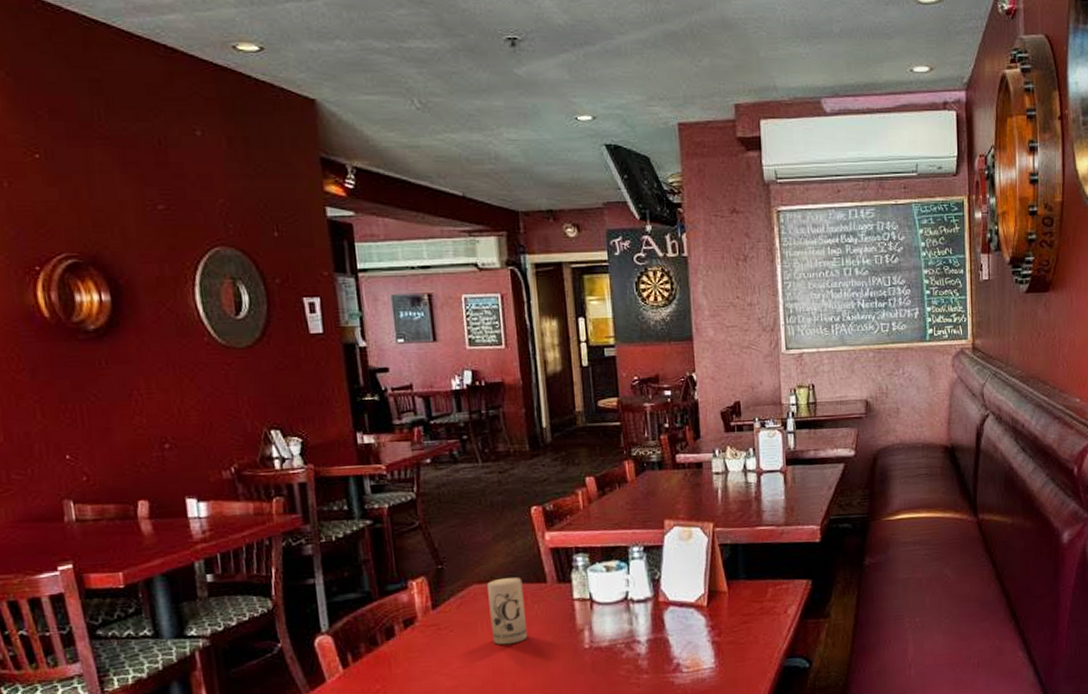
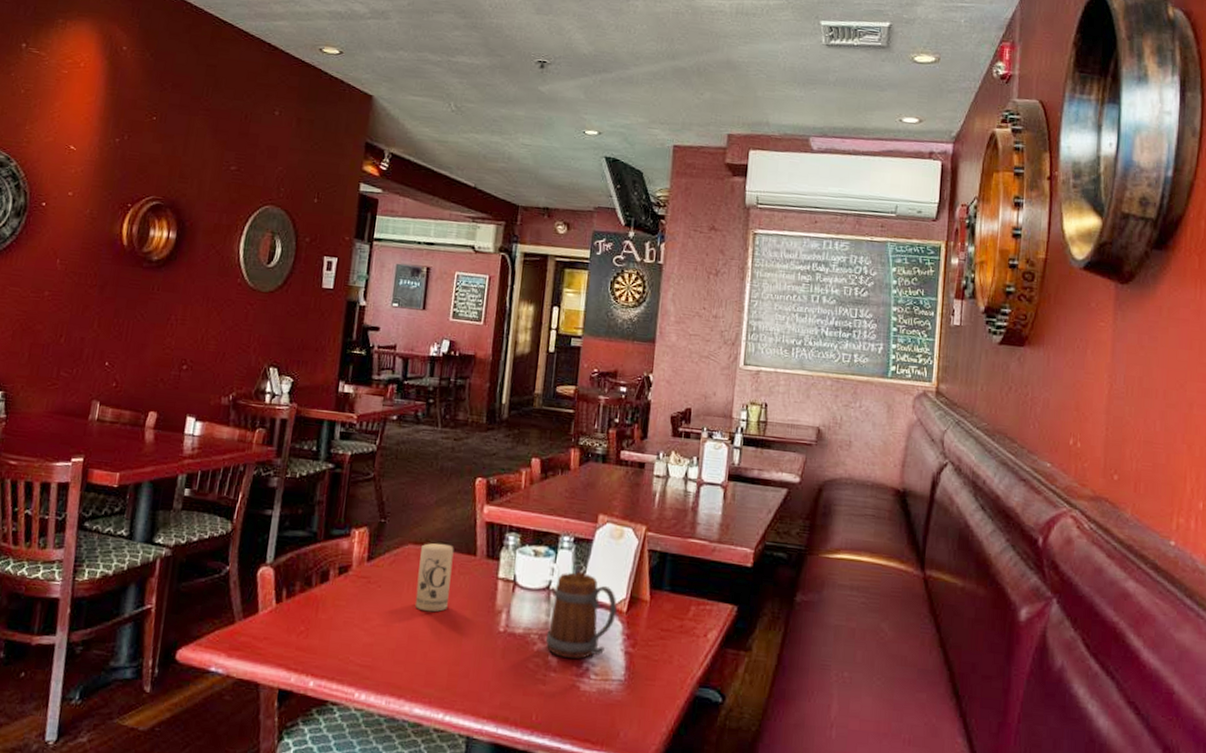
beer mug: none [632,578,698,659] -> present [546,572,617,659]

